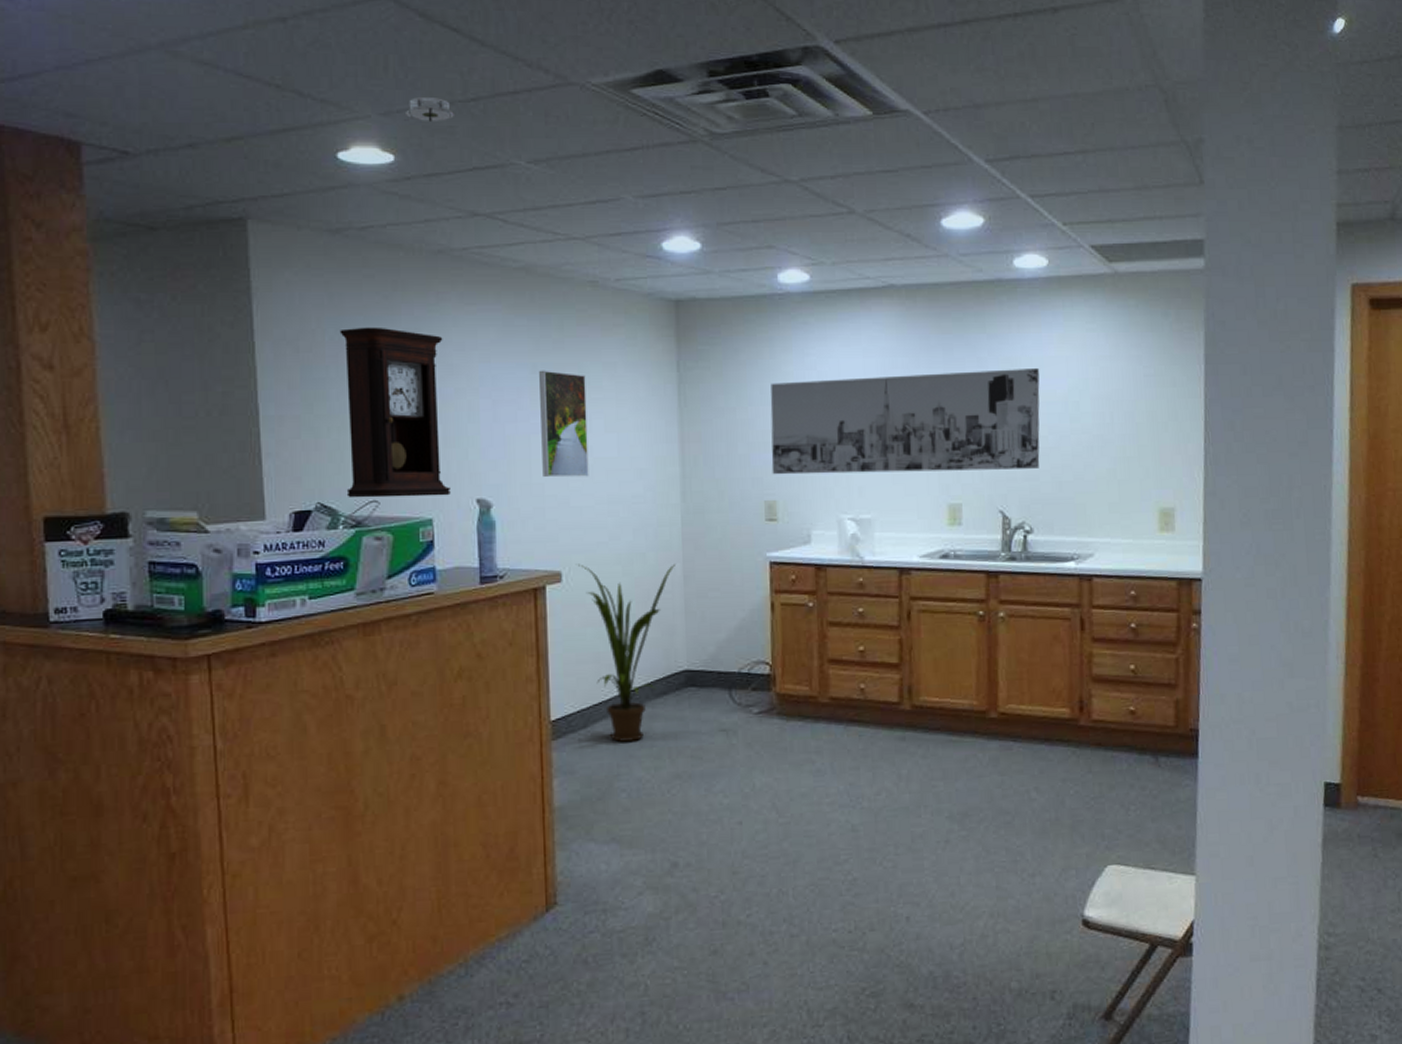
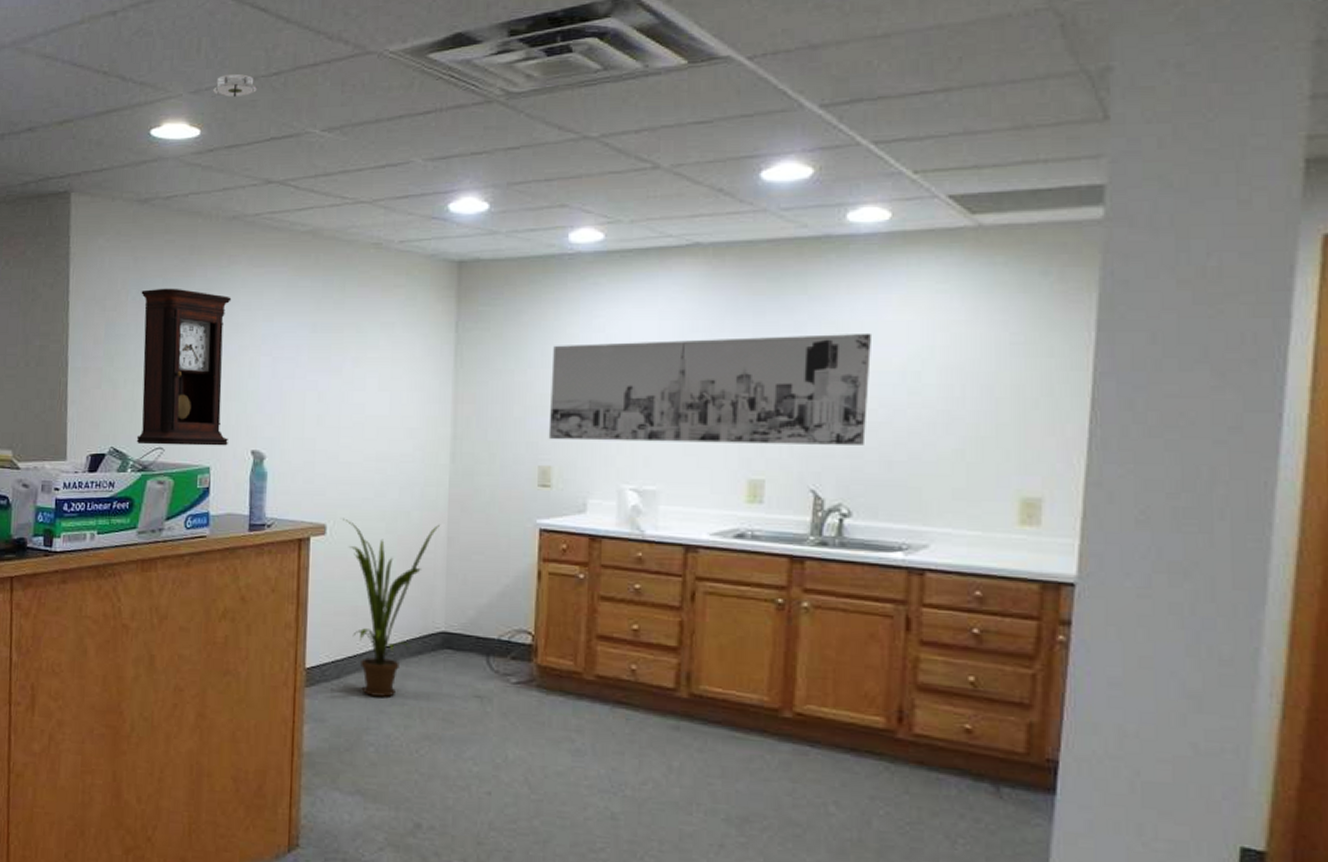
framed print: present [539,370,589,478] -> none [315,329,363,434]

